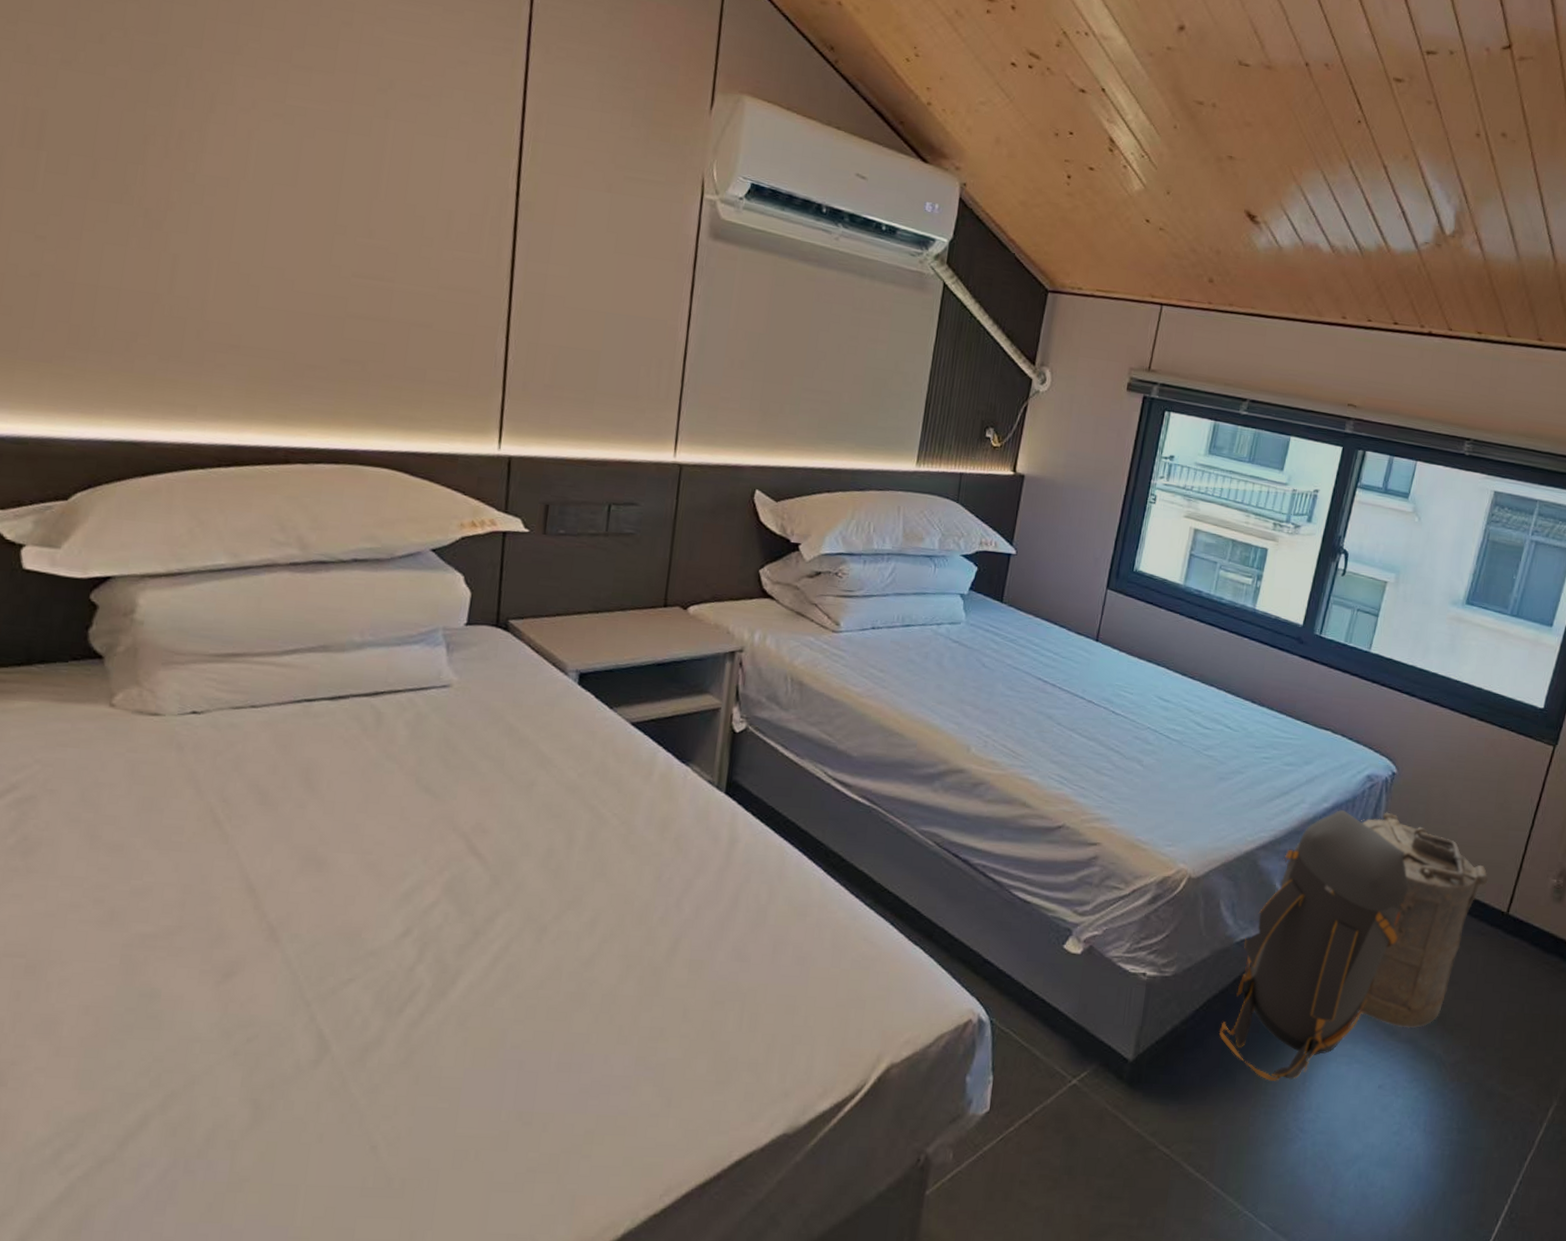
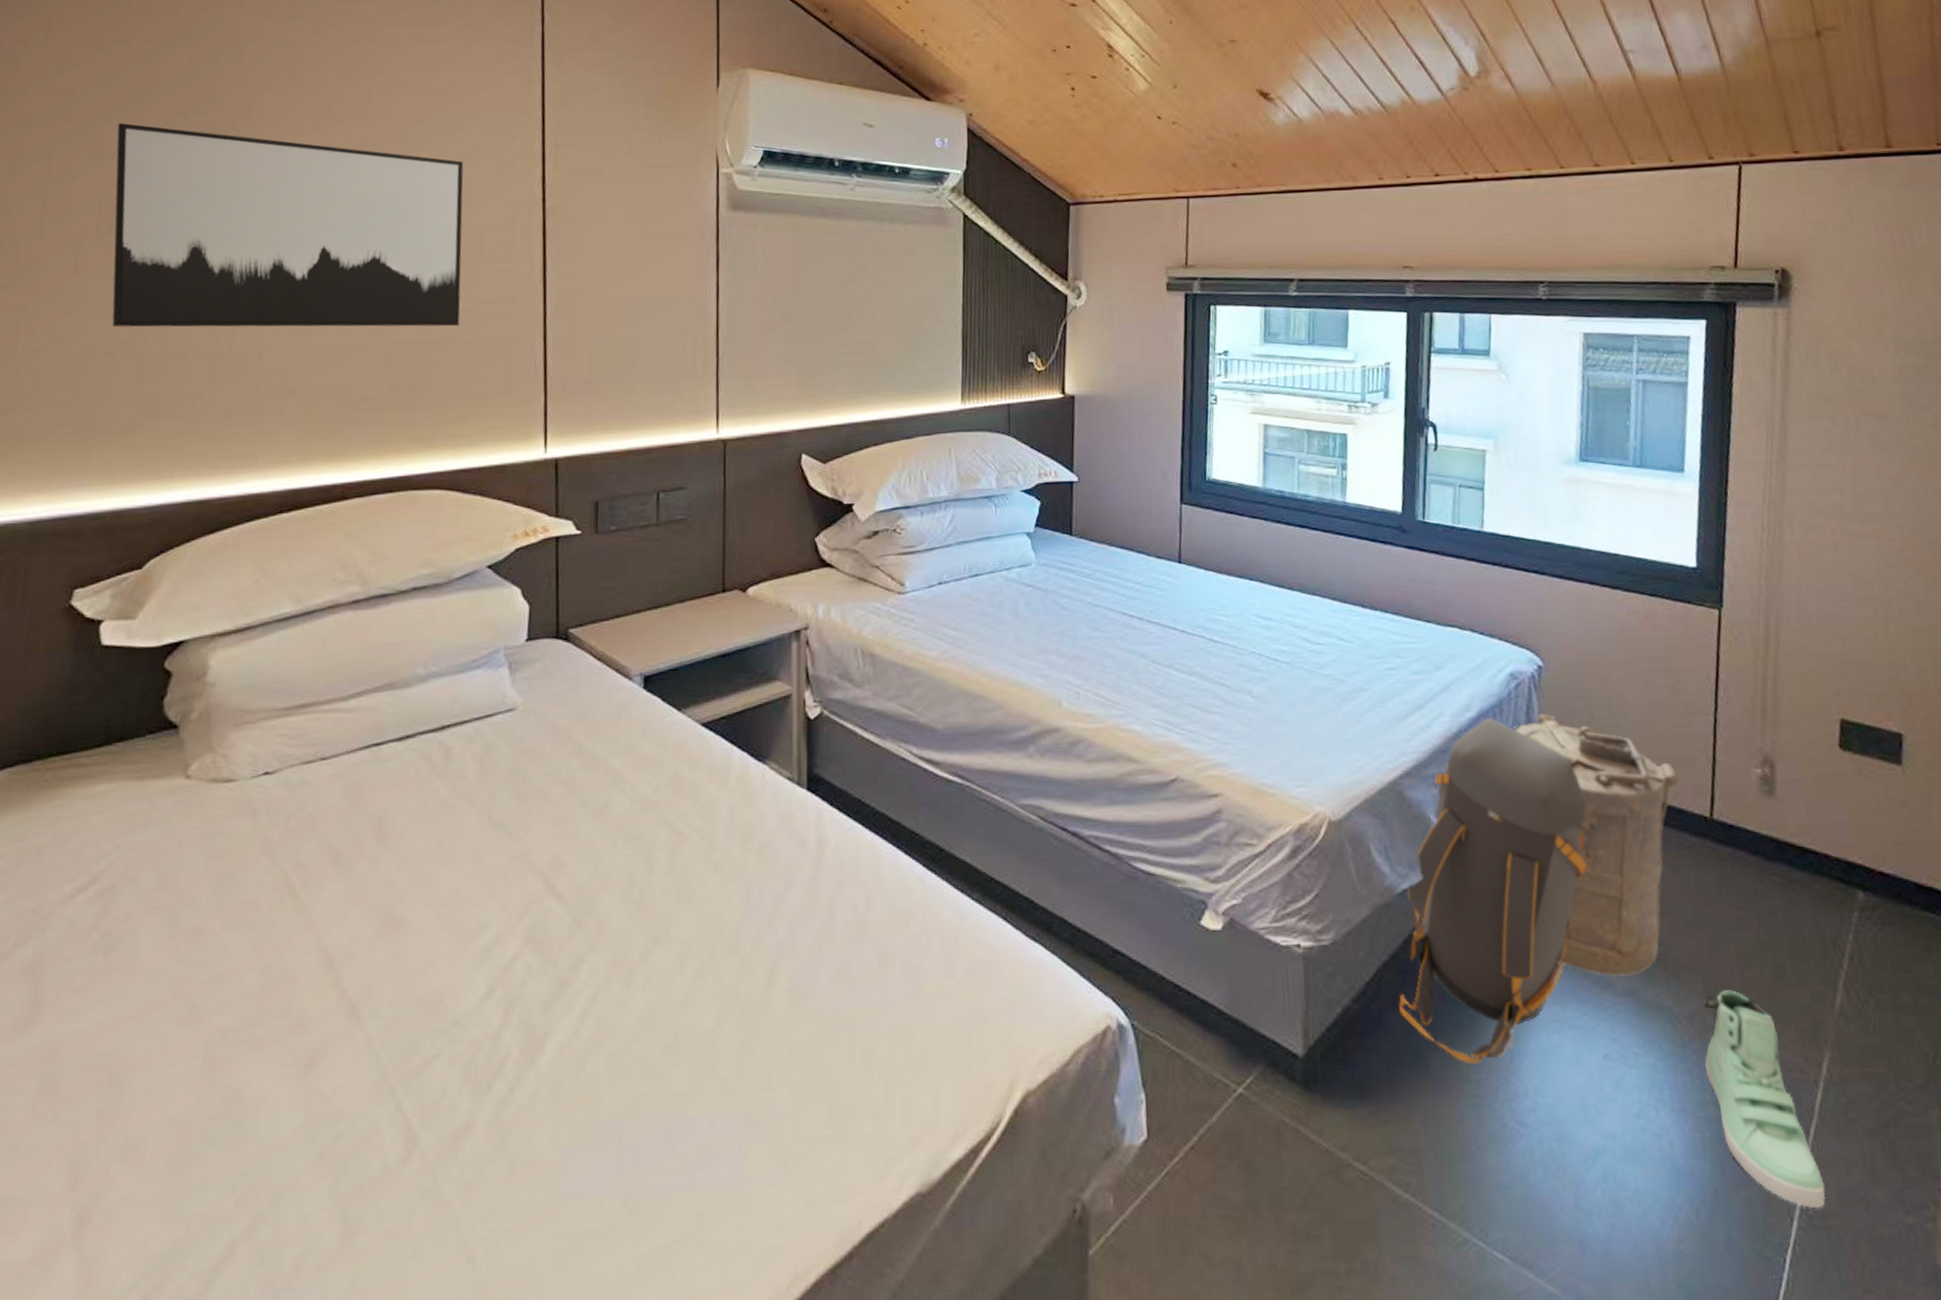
wall art: none [38,26,435,309] -> present [112,122,464,327]
sneaker: none [1456,1047,1529,1213] -> present [1703,990,1825,1208]

